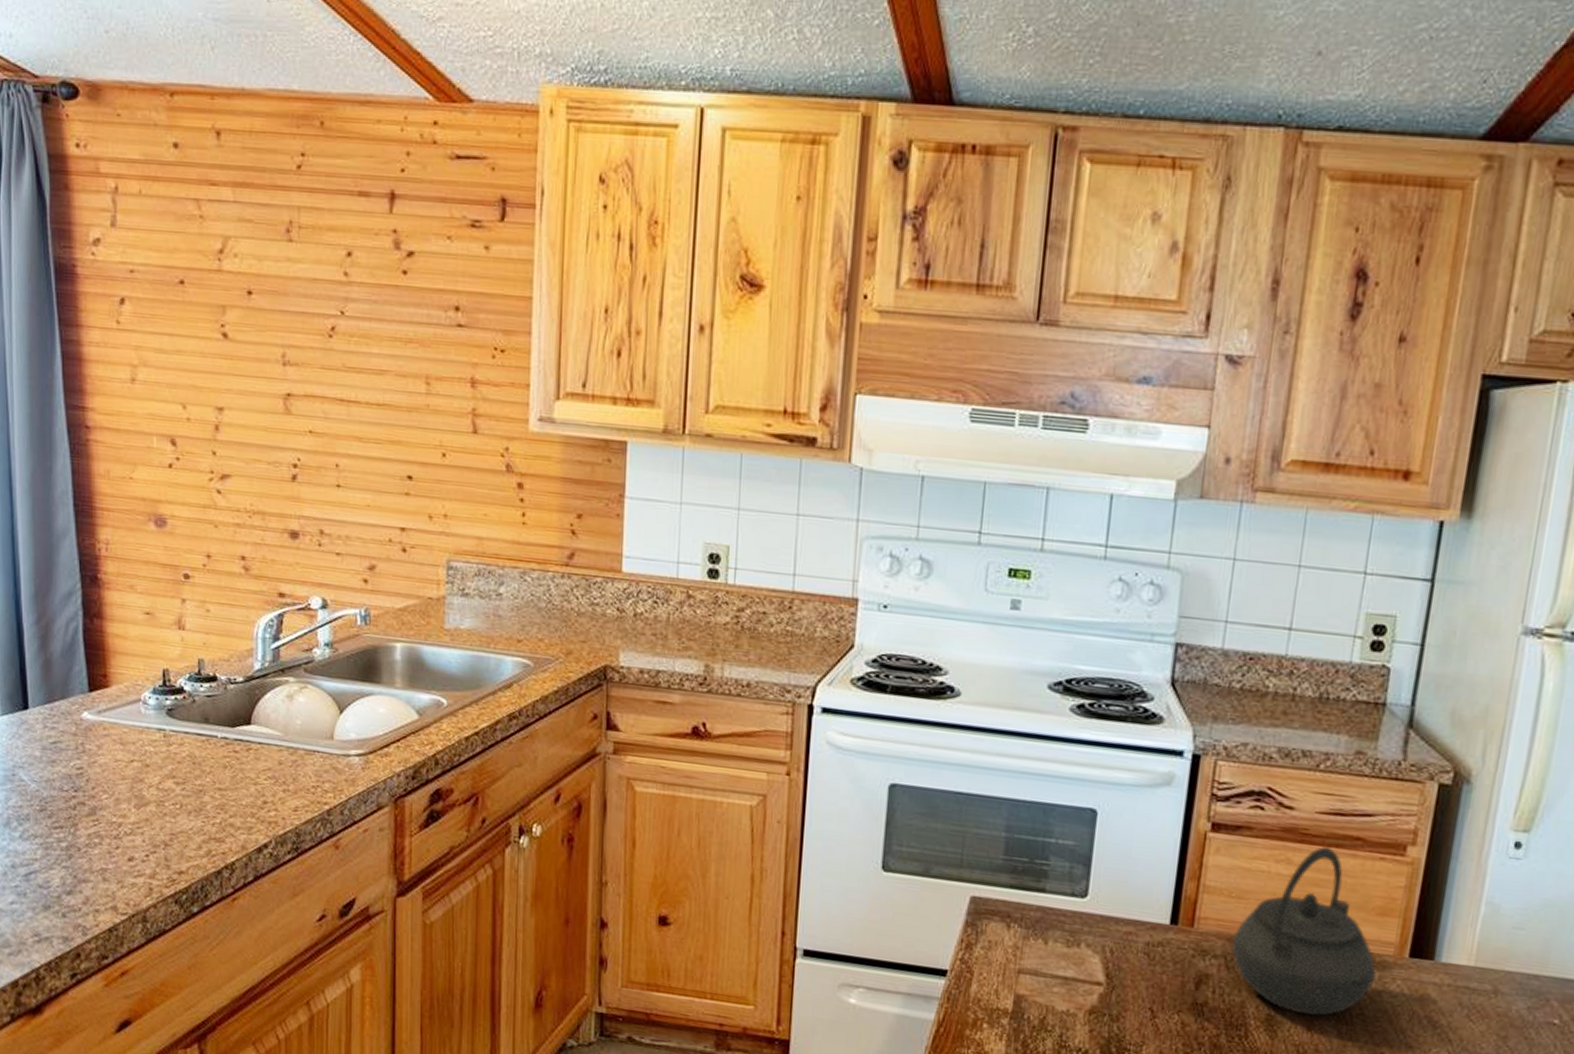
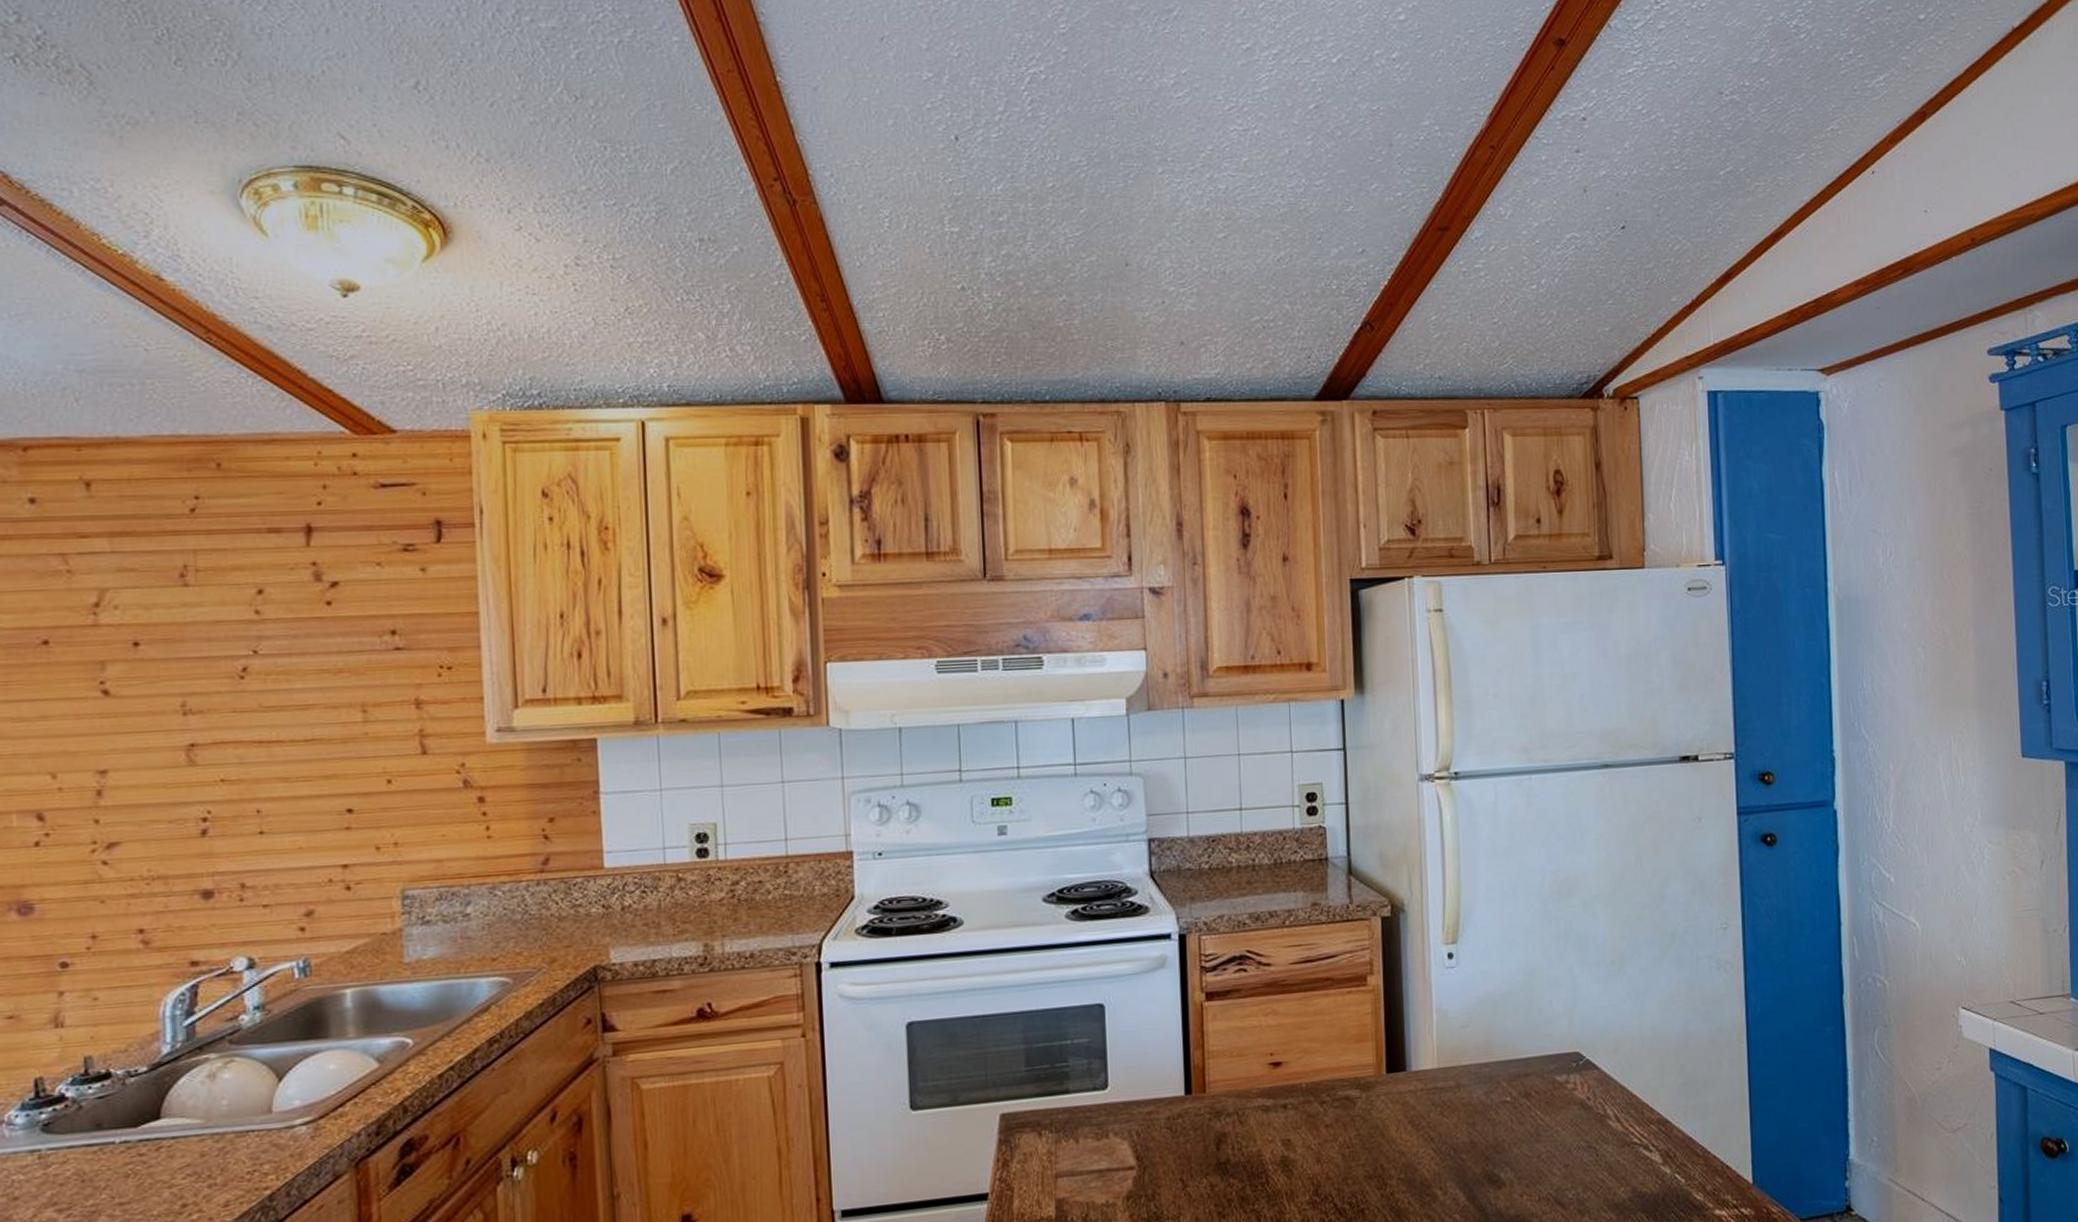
kettle: present [1231,847,1376,1017] -> none [1240,992,1364,1149]

